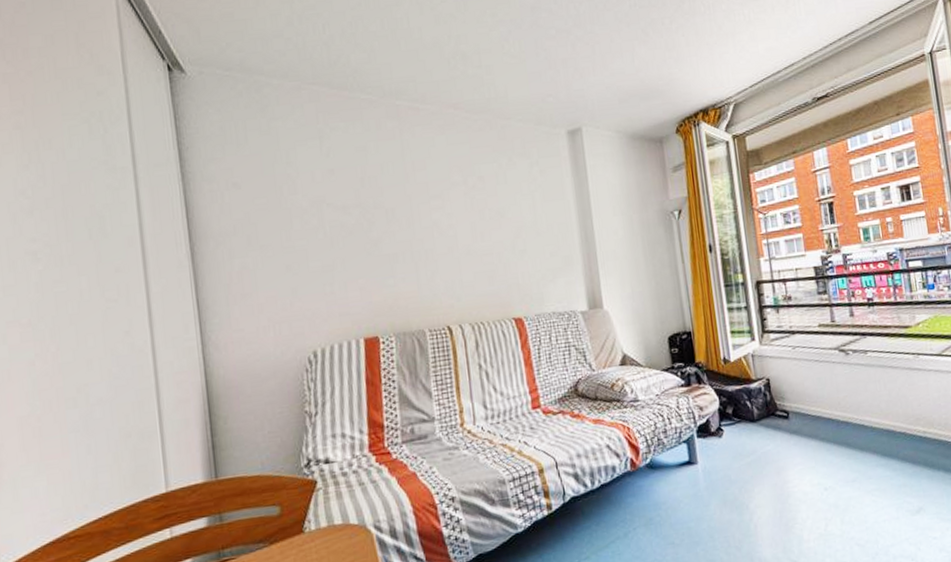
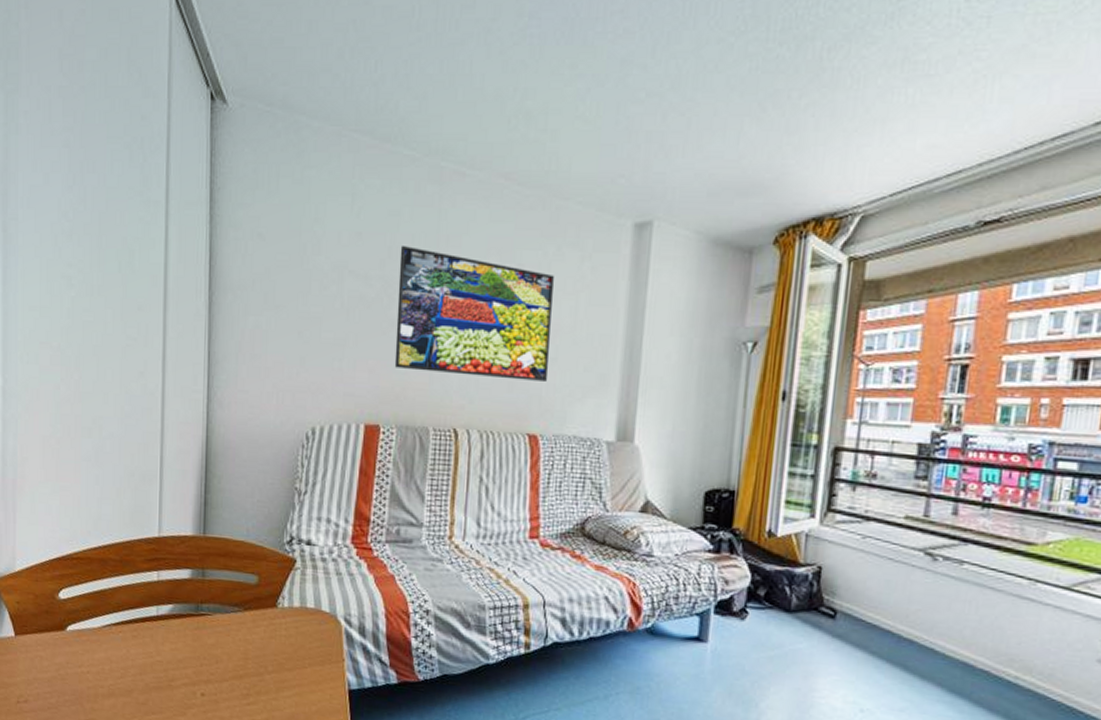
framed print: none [371,174,522,282] -> present [394,245,555,381]

